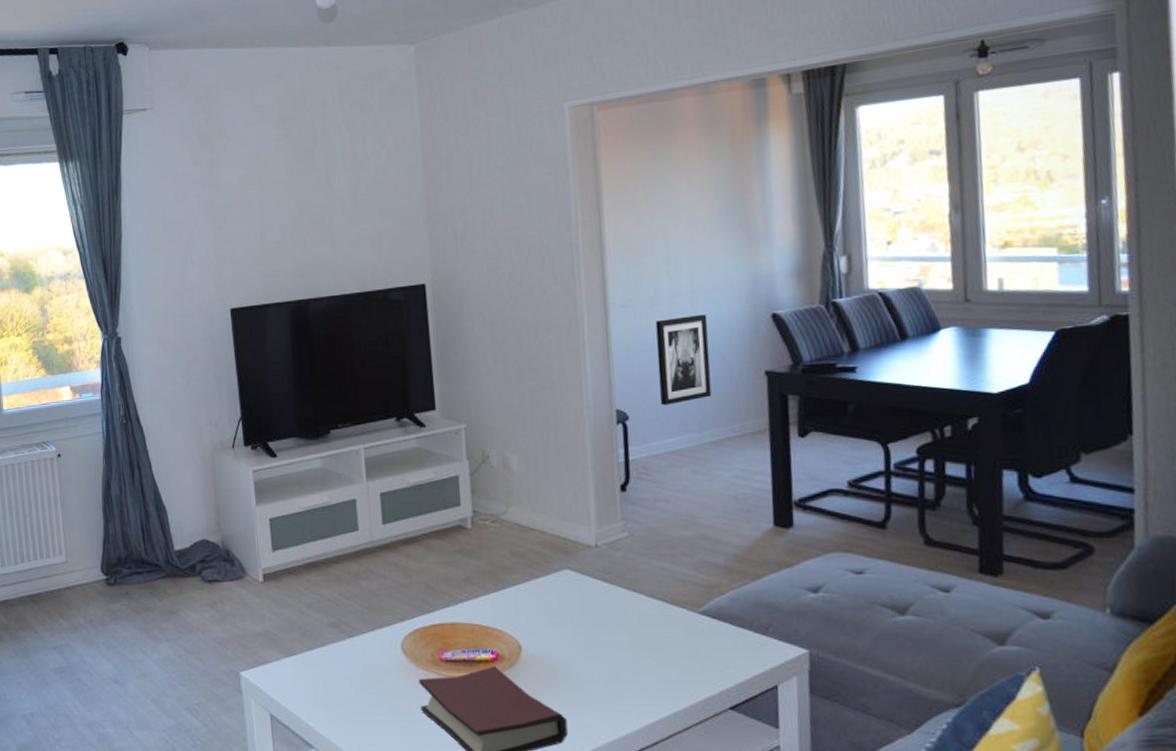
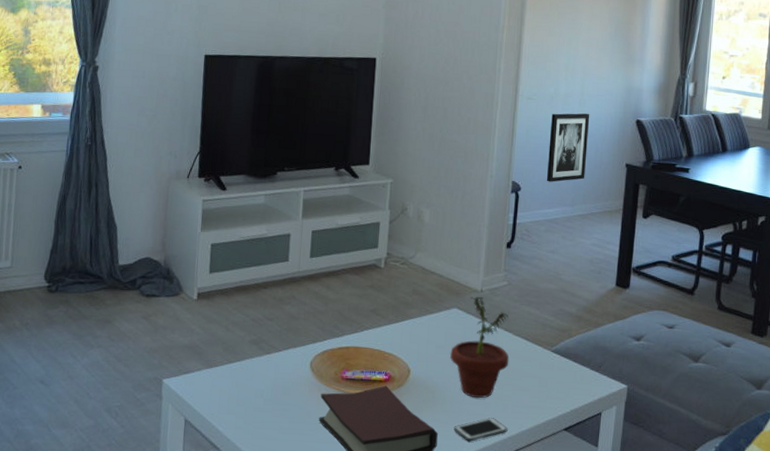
potted plant: none [568,554,645,675] -> present [450,297,509,398]
cell phone: none [585,698,655,728] -> present [454,417,508,442]

